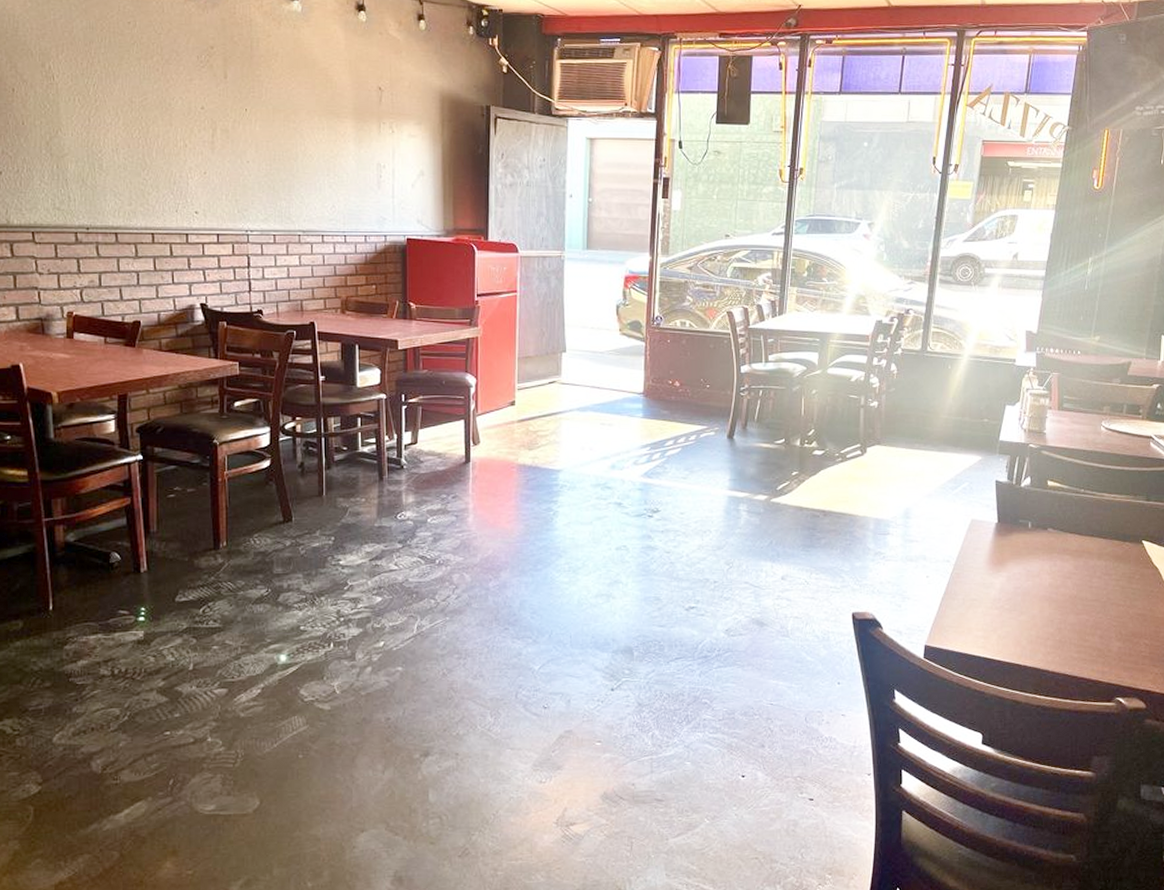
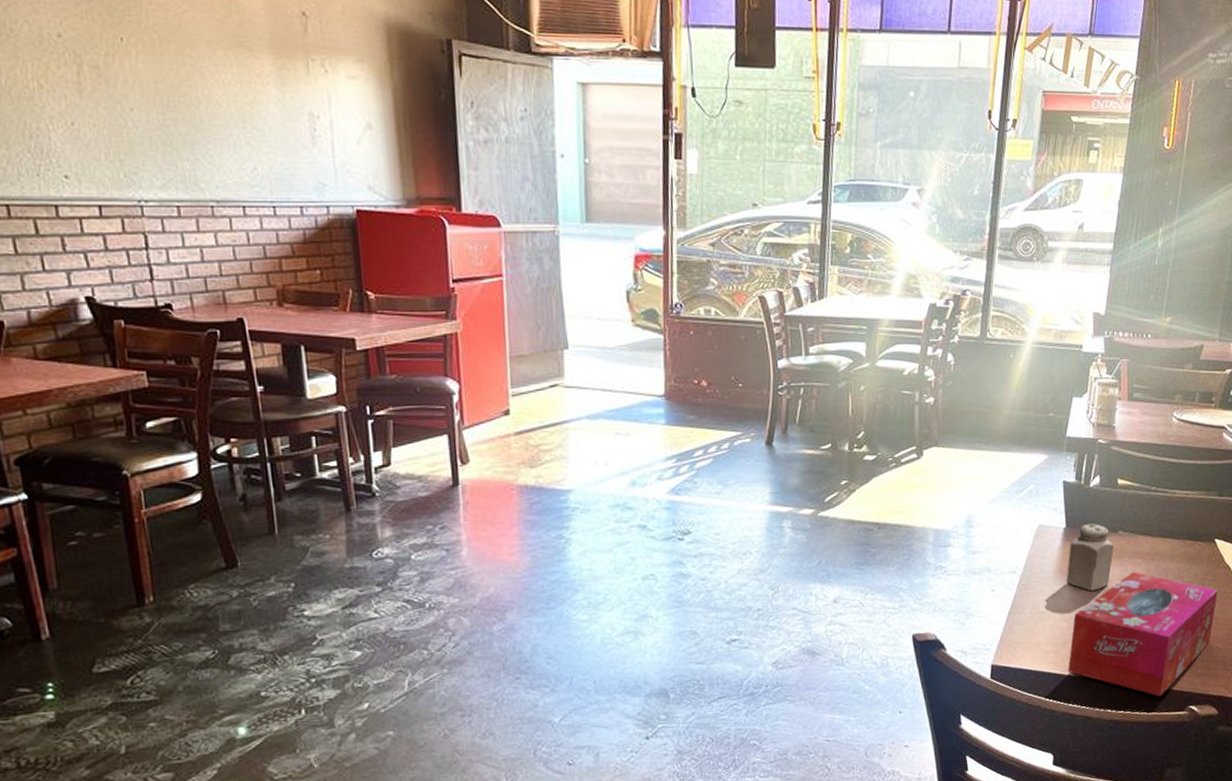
salt shaker: none [997,521,1043,583] -> present [1066,524,1114,591]
tissue box: none [997,567,1146,687] -> present [1067,572,1218,697]

